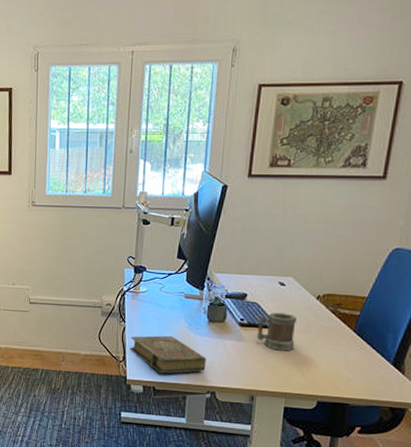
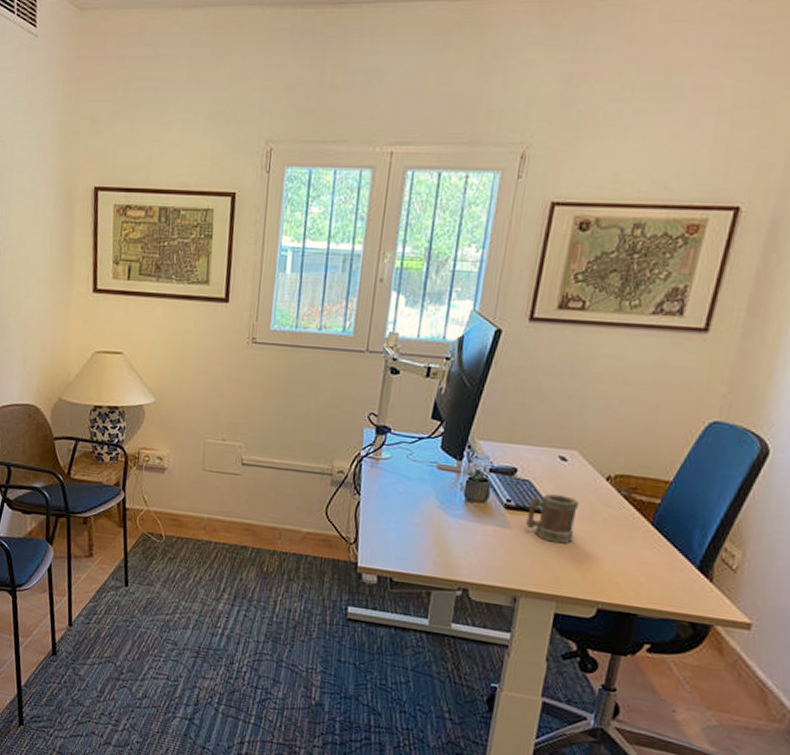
book: present [130,335,206,374] -> none [363,513,460,563]

